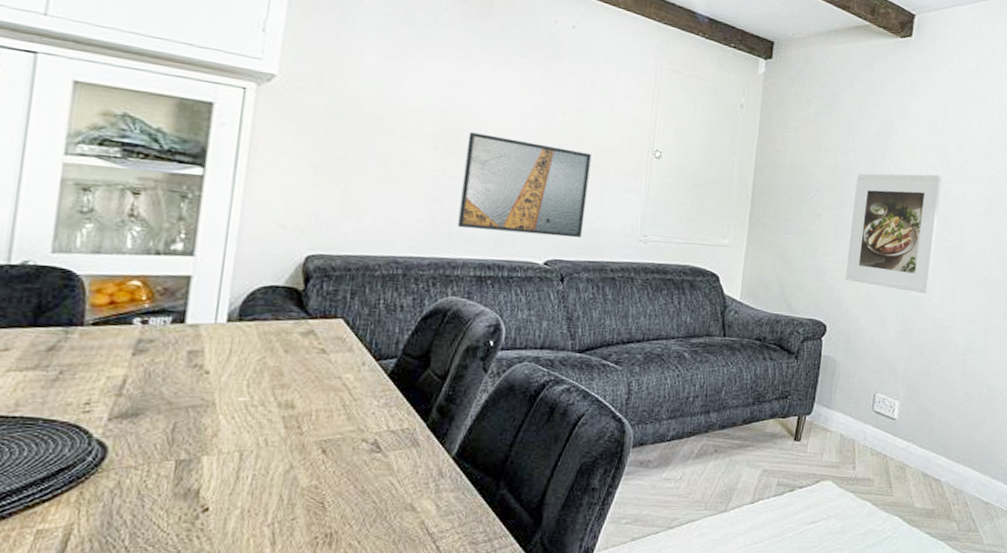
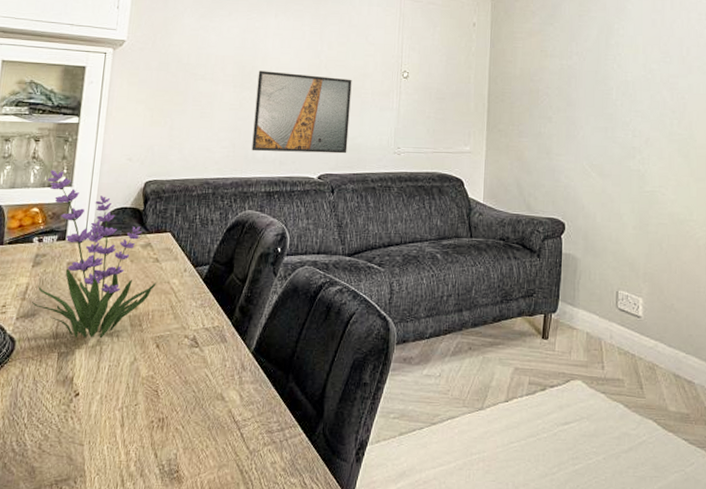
plant: none [131,232,324,444] -> present [31,169,157,339]
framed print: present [844,173,942,294] -> none [579,69,666,188]

